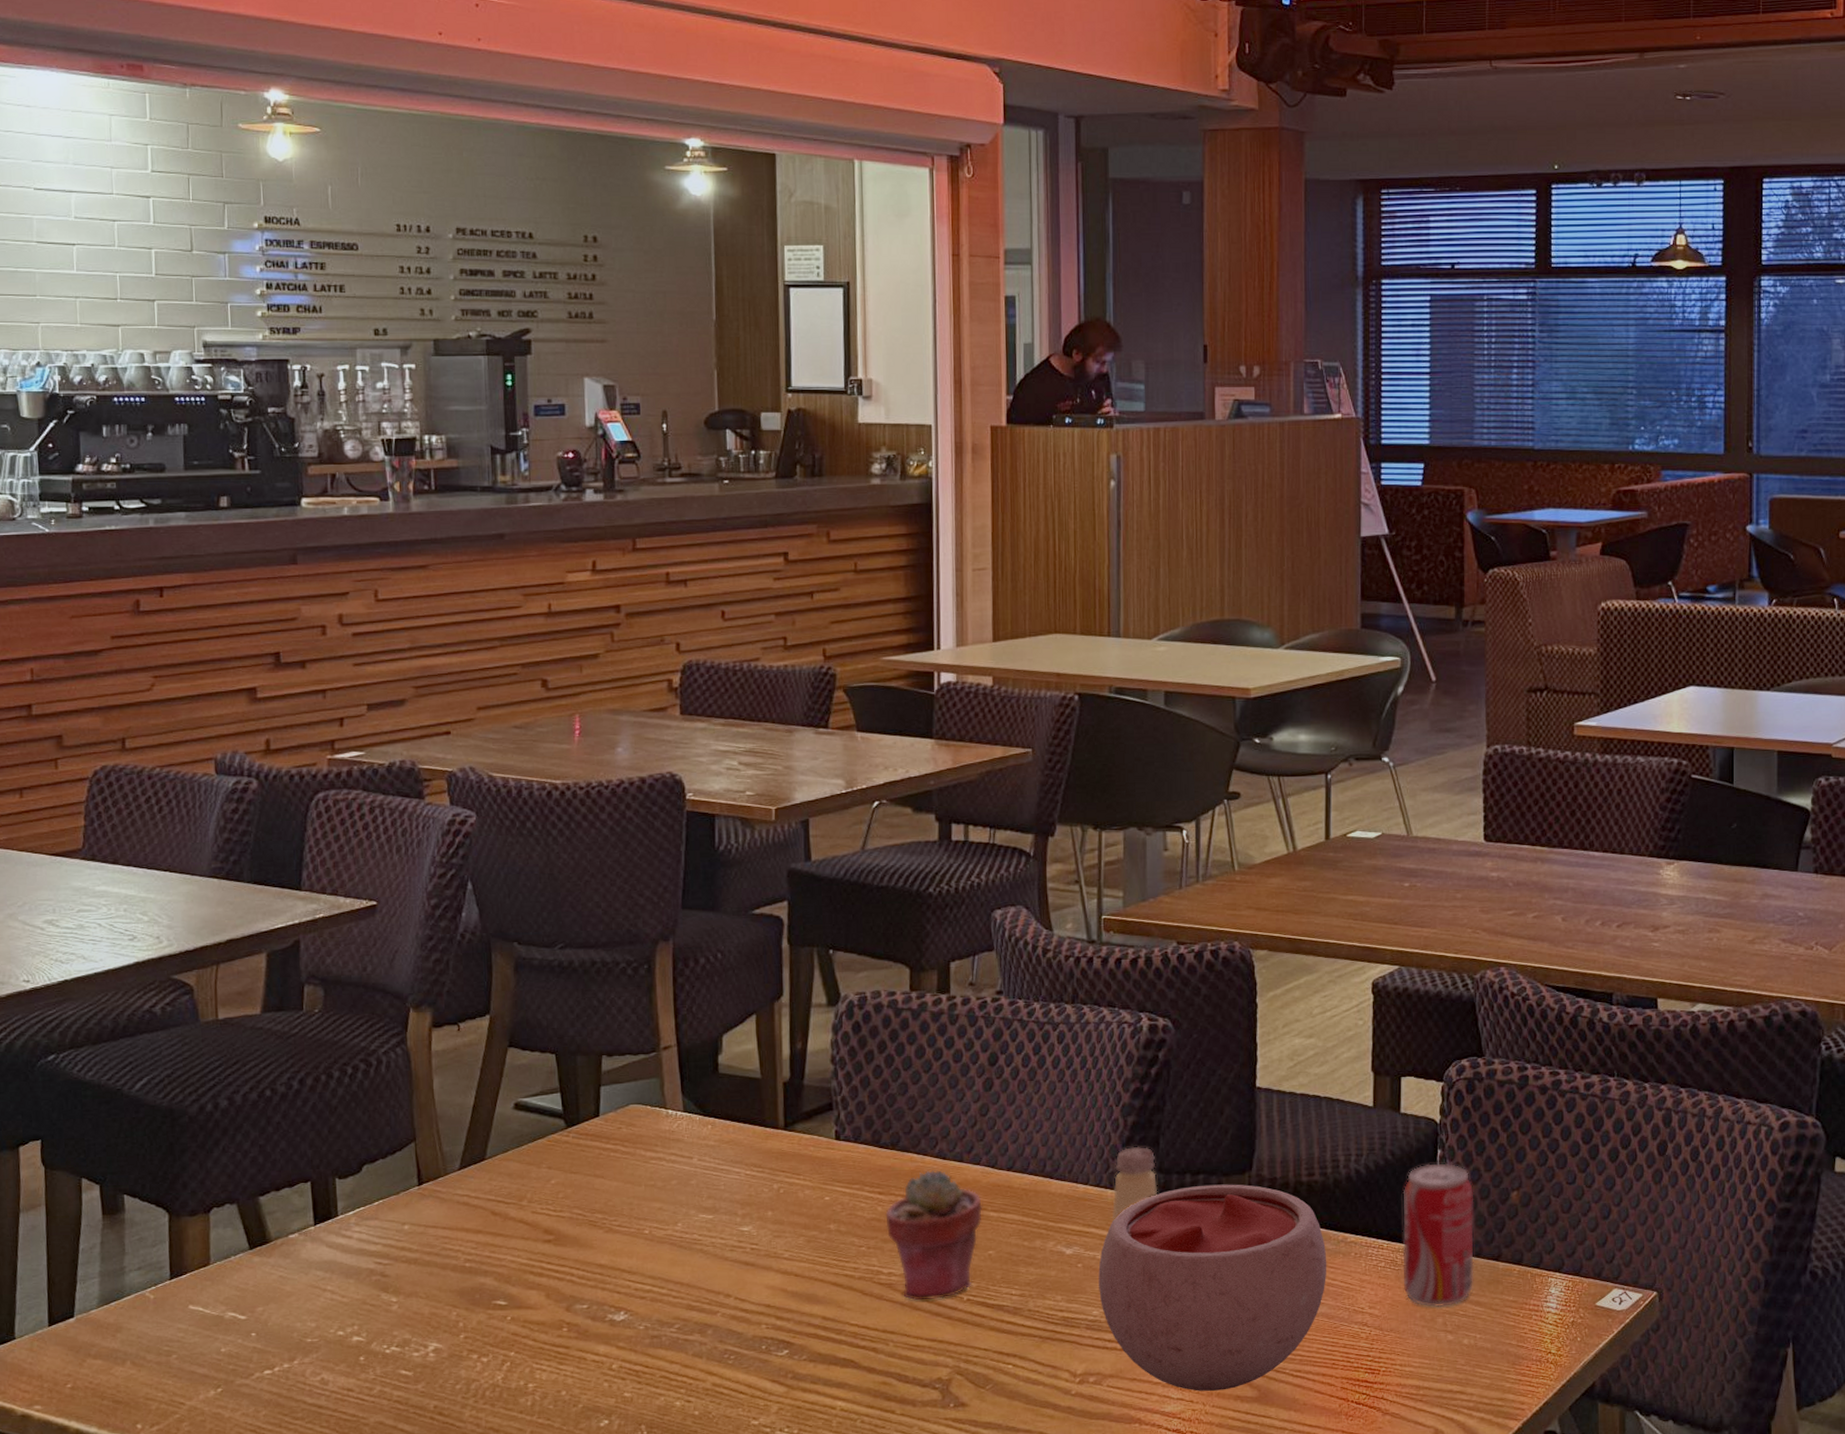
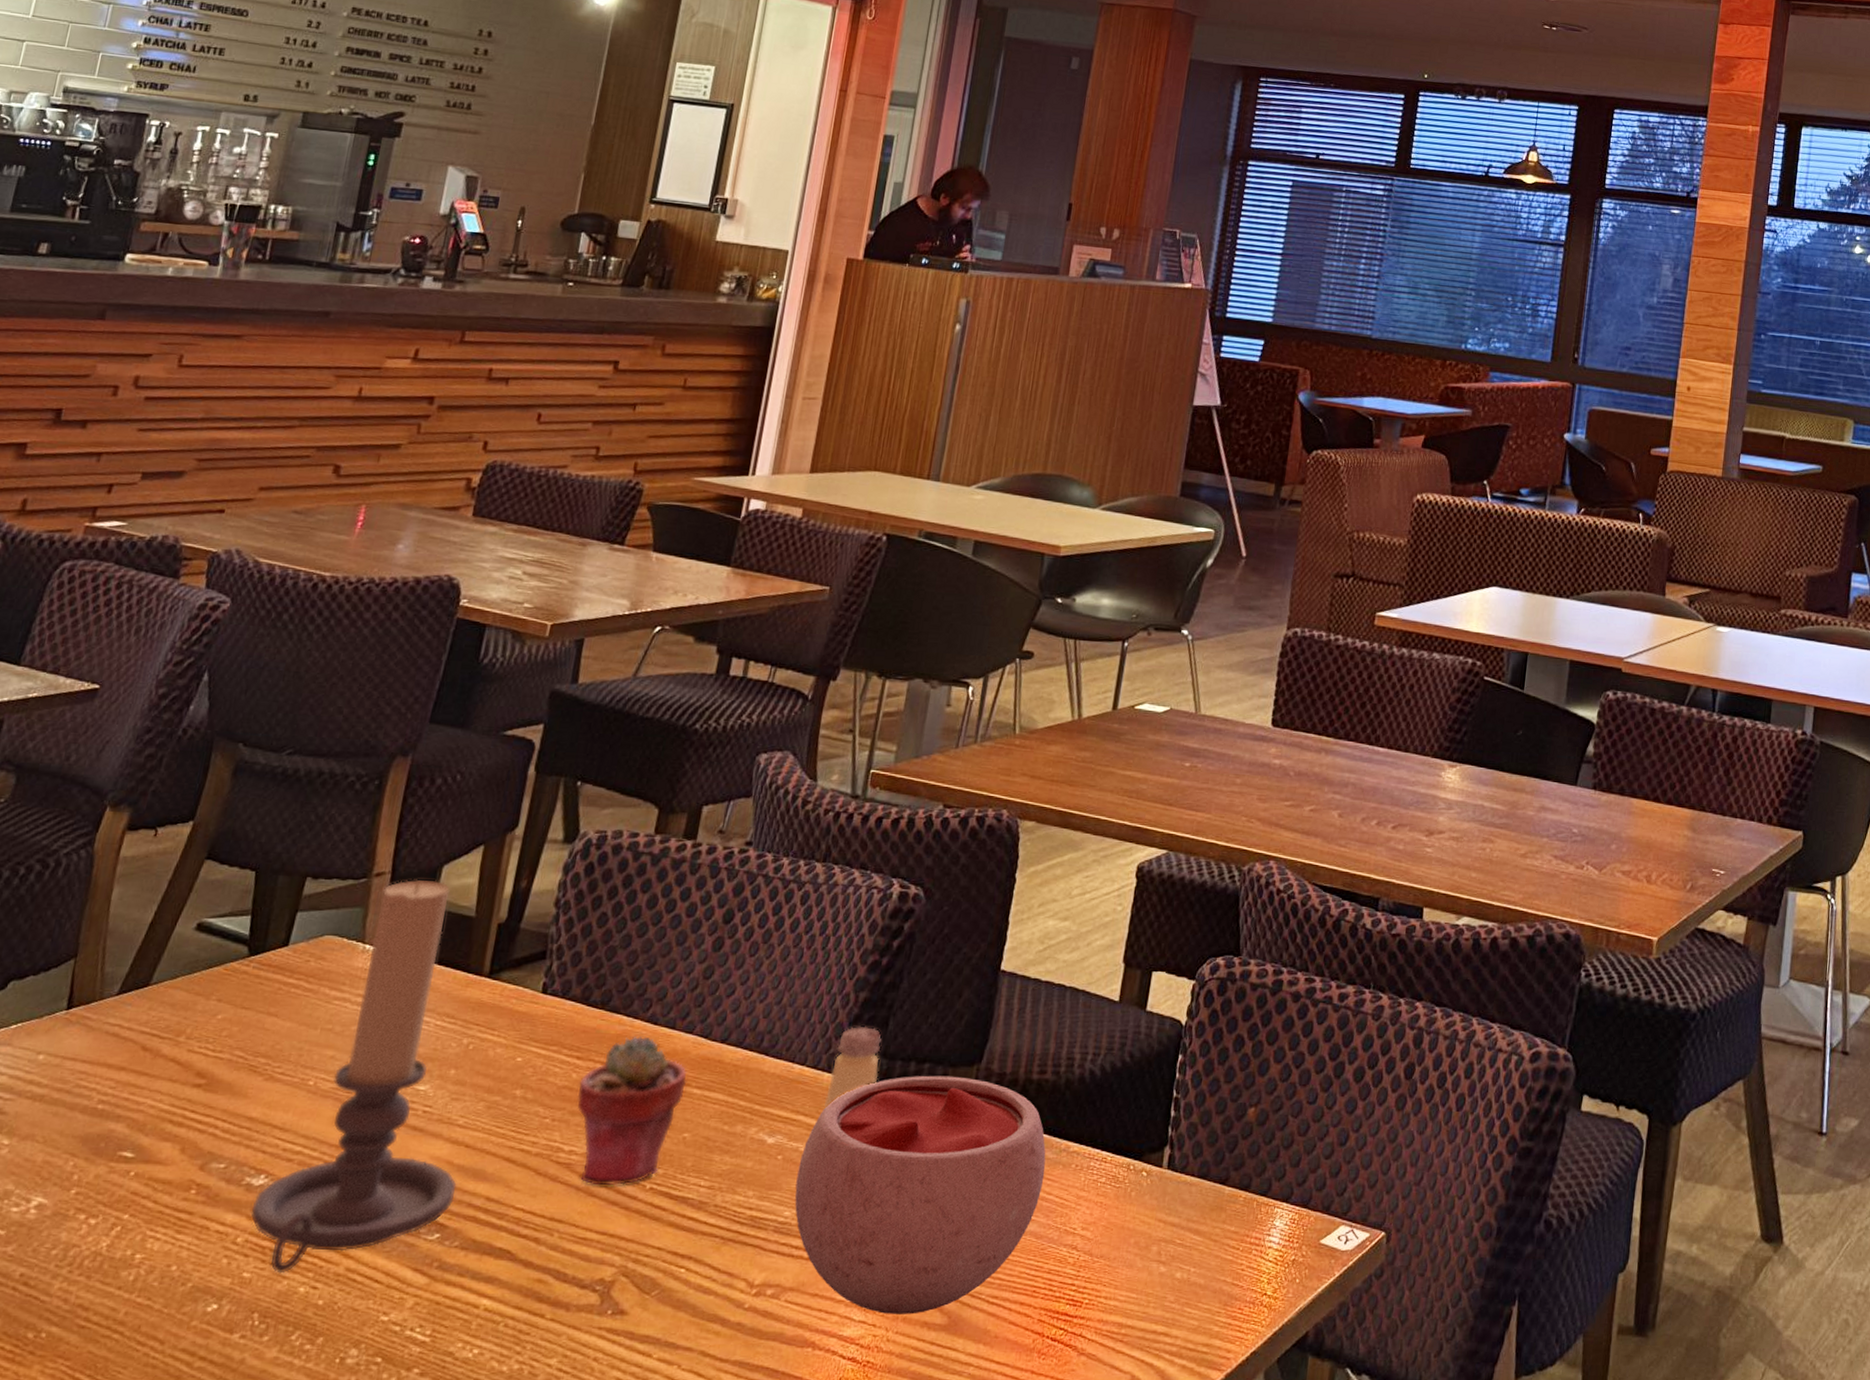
candle holder: none [619,1048,795,1392] -> present [250,879,457,1274]
beverage can: present [1402,1163,1474,1308] -> none [1121,1069,1210,1234]

